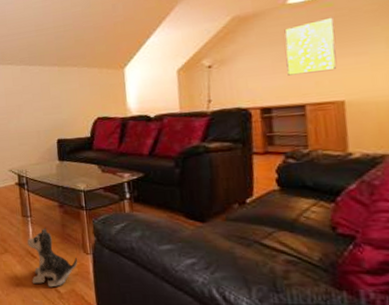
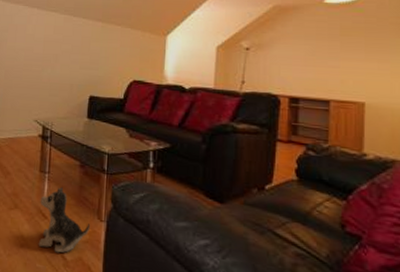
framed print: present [284,17,337,76] -> none [317,22,363,72]

